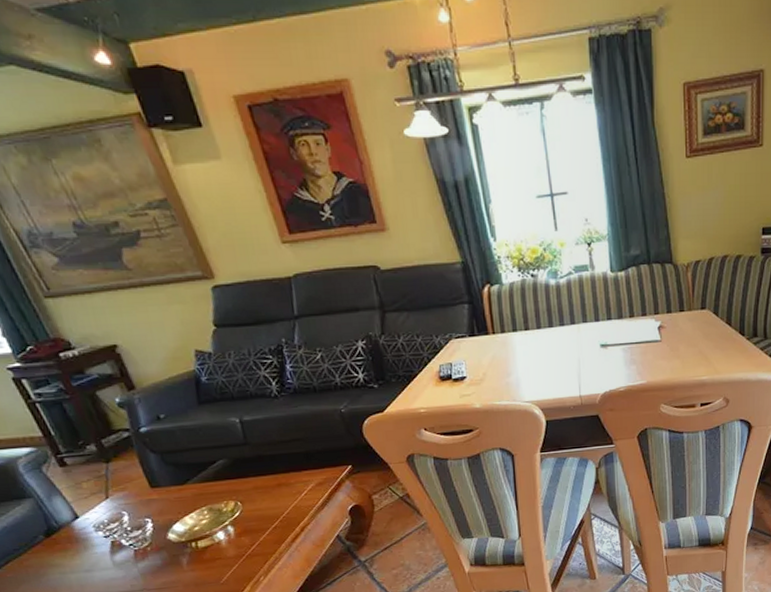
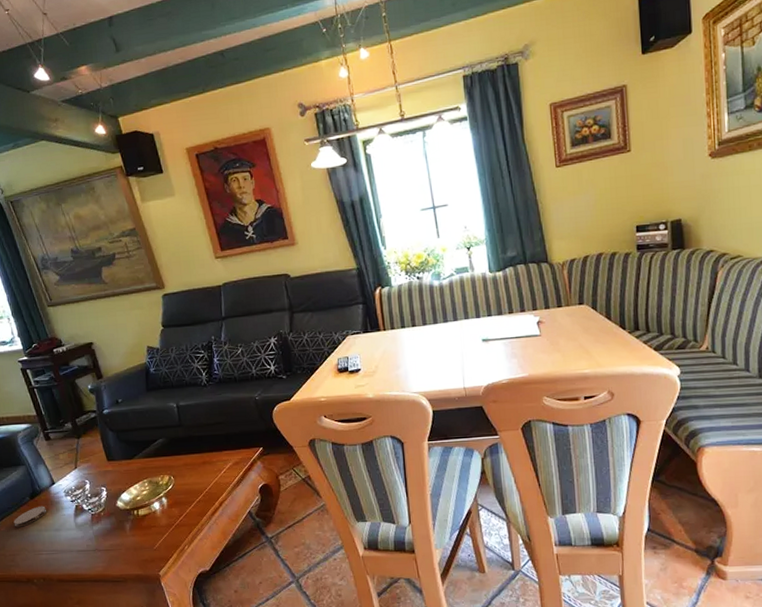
coaster: none [24,544,70,572] -> present [13,506,46,527]

